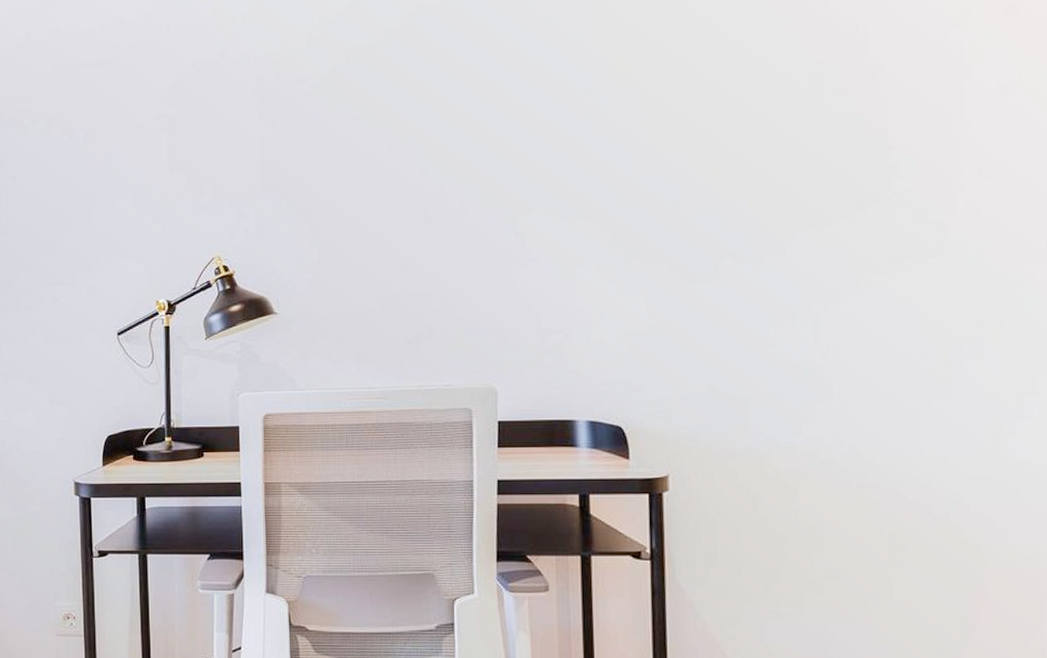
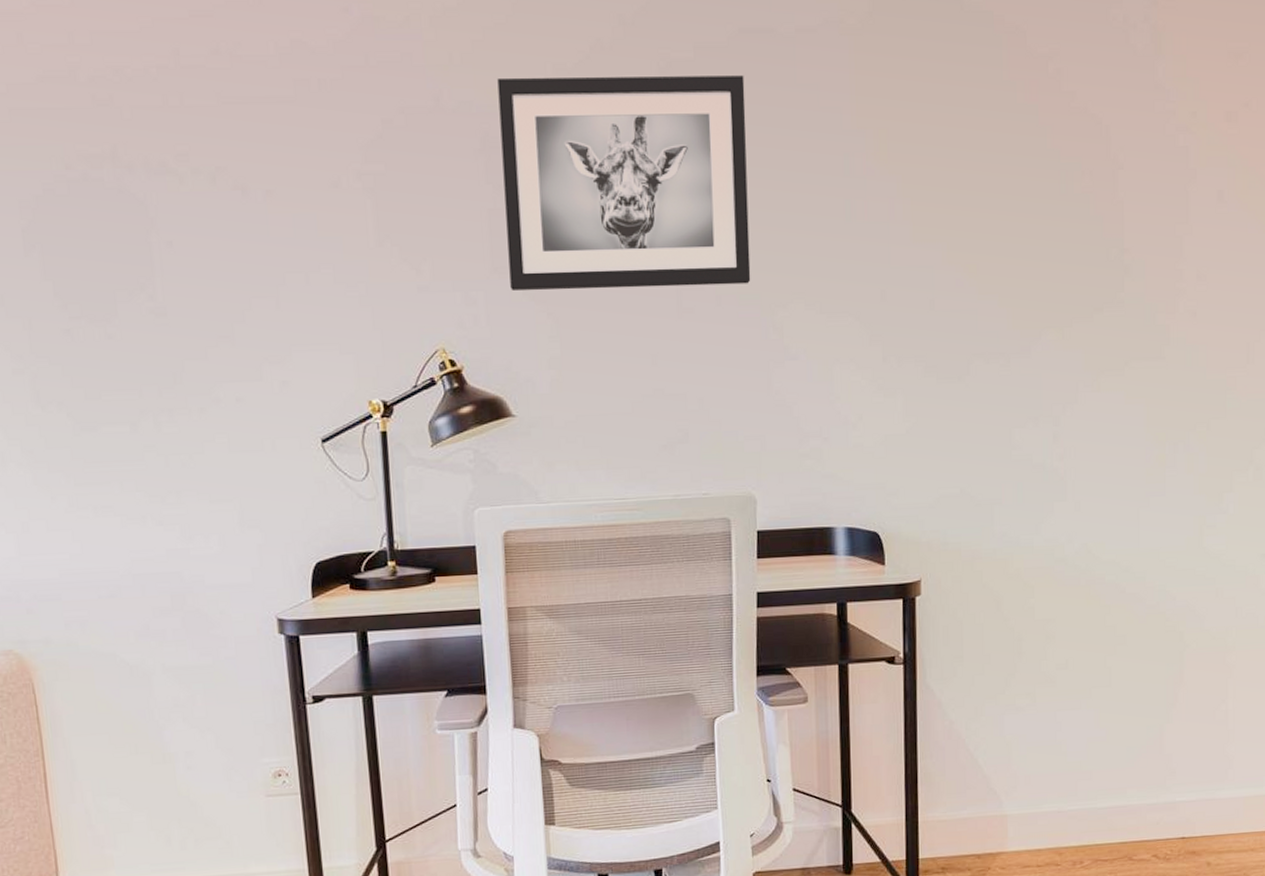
wall art: none [272,12,494,206] -> present [497,75,751,291]

